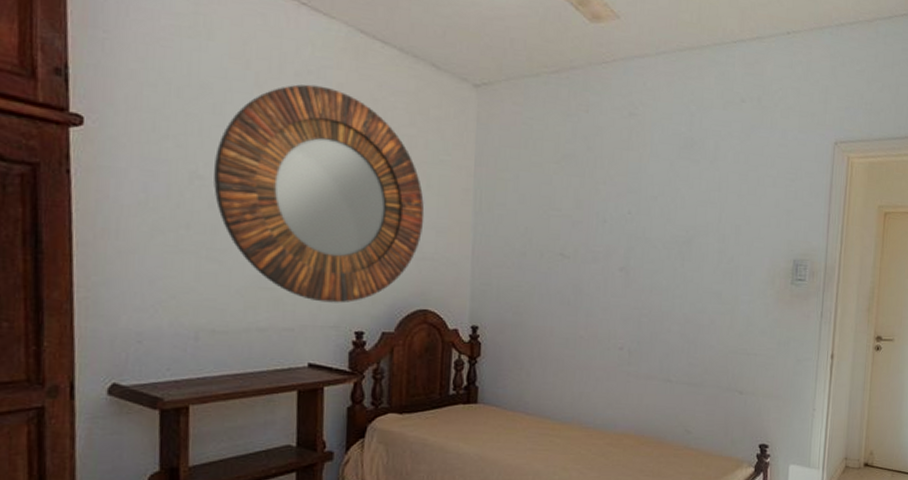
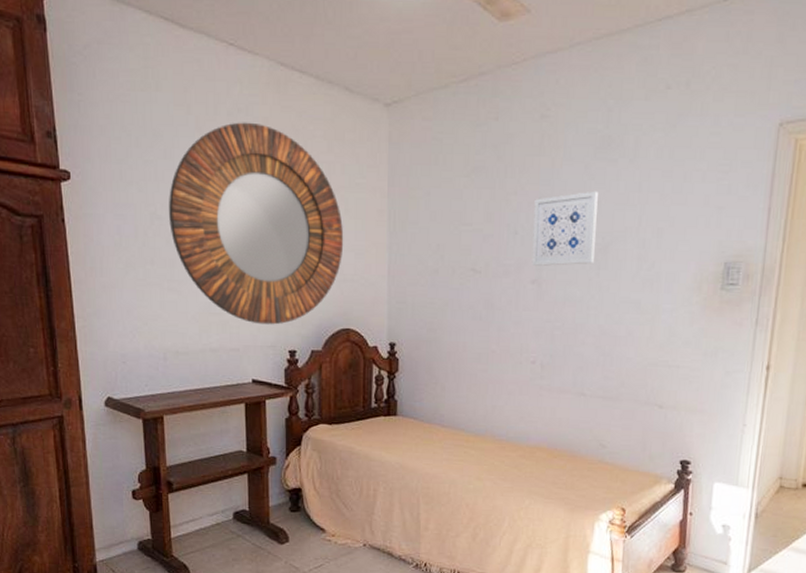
wall art: none [620,187,682,255] -> present [531,191,598,266]

